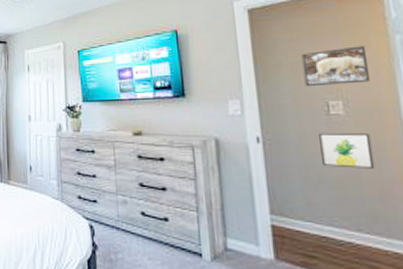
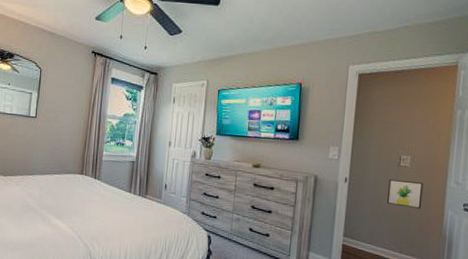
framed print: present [301,45,371,87] -> none [388,115,436,144]

